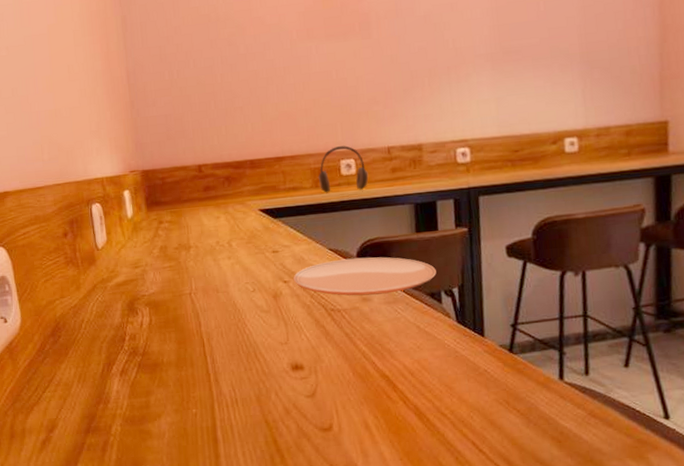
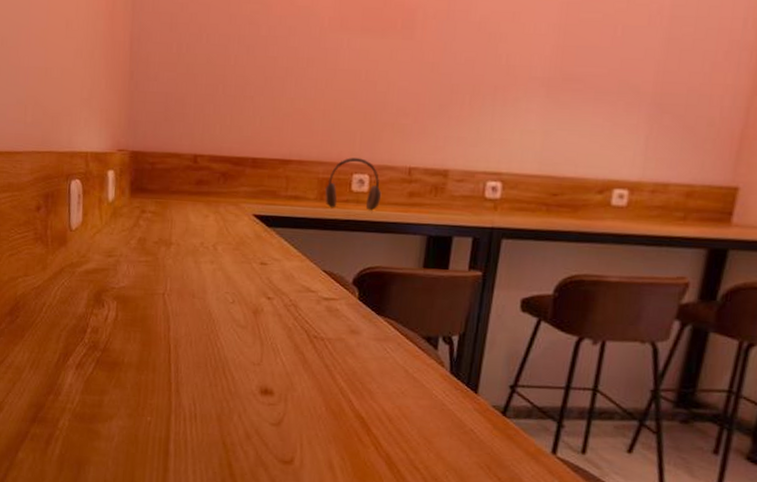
plate: present [293,257,437,296] -> none [278,283,438,330]

